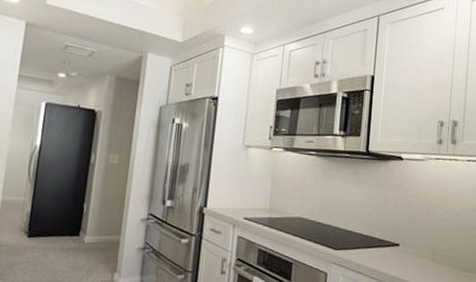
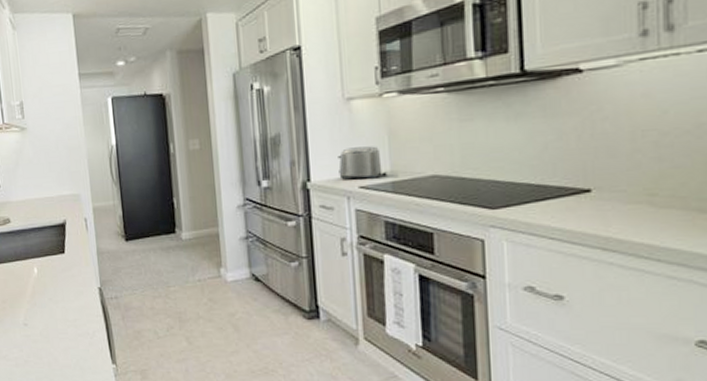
toaster: none [230,185,267,214] -> present [338,146,387,180]

